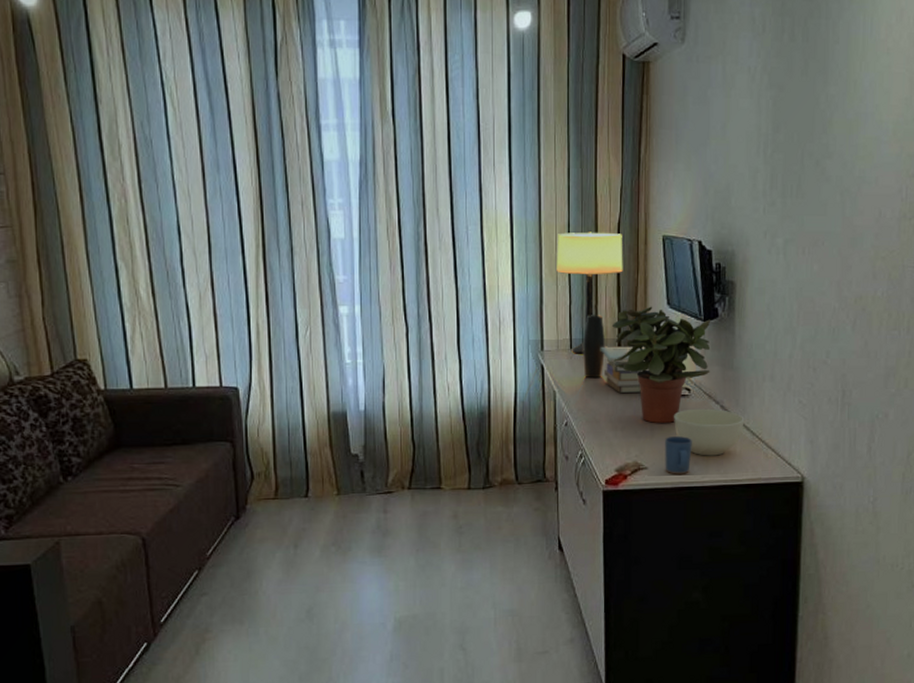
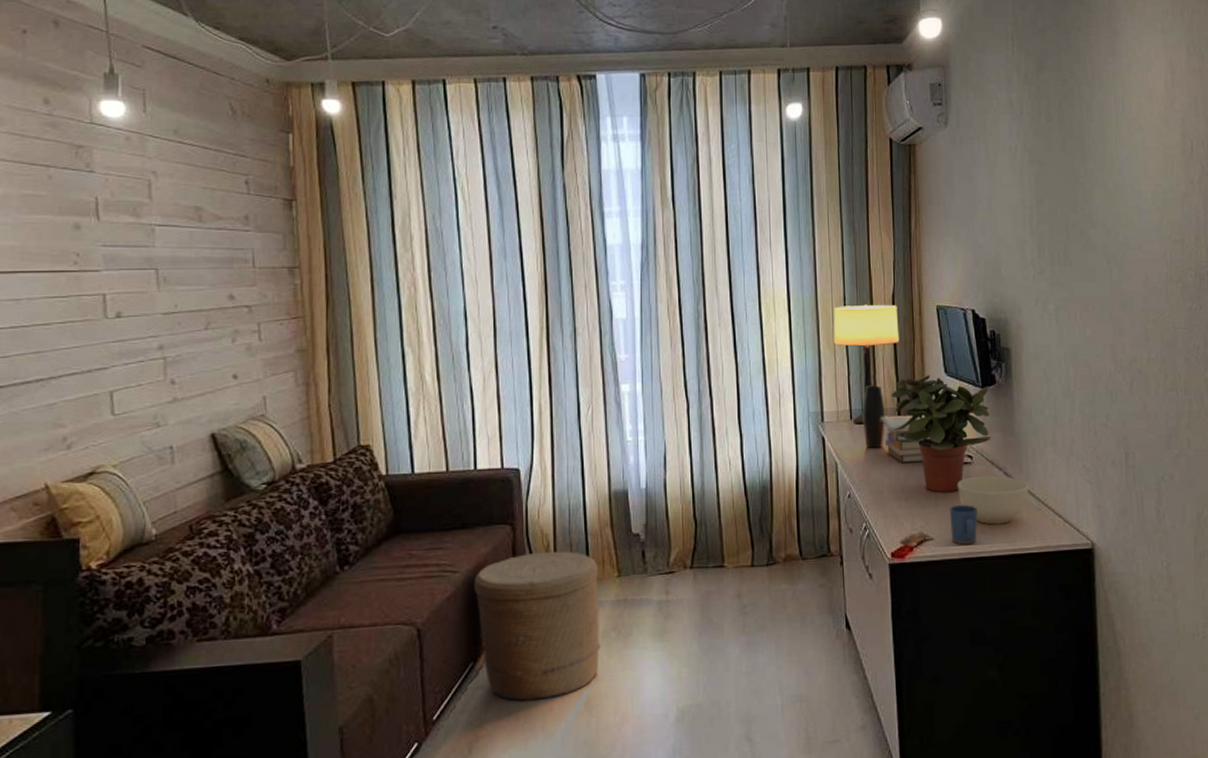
woven basket: none [196,469,321,608] -> present [473,551,601,701]

